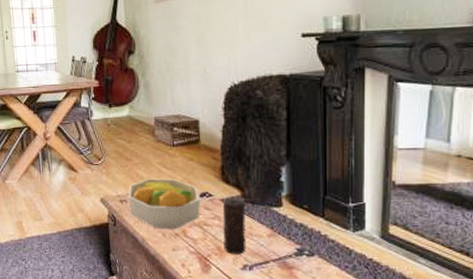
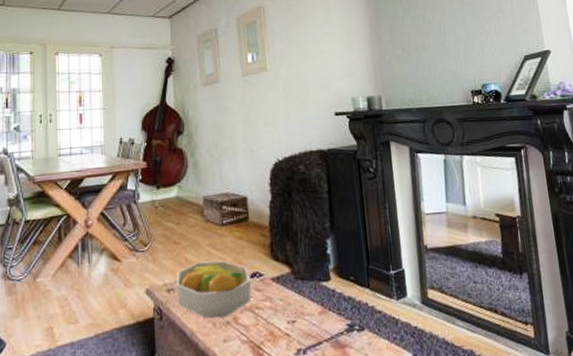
candle: present [222,198,246,254] -> none [273,276,299,339]

